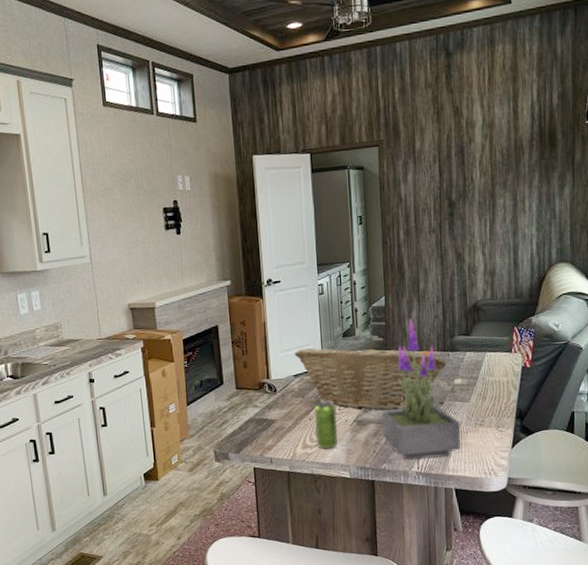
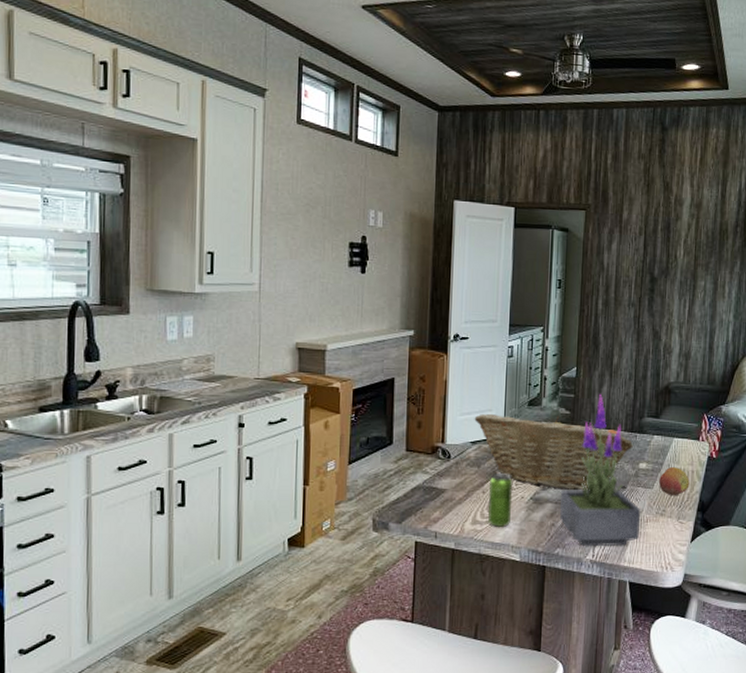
fruit: none [475,380,506,406] -> present [659,467,690,495]

